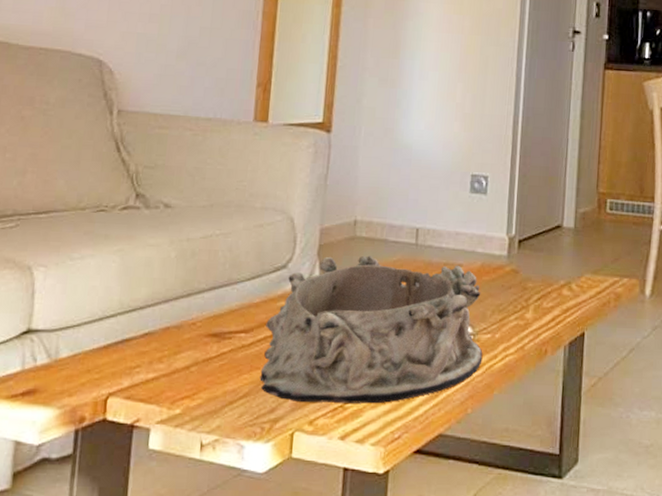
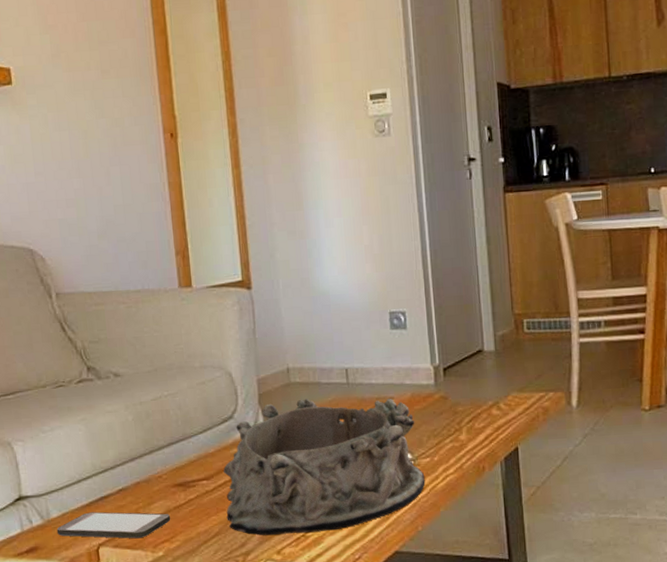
smartphone: none [62,355,197,392] -> present [56,511,171,539]

